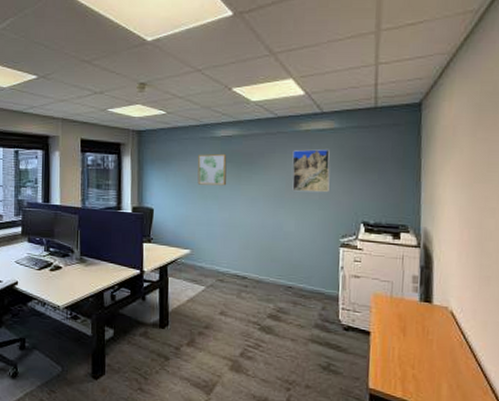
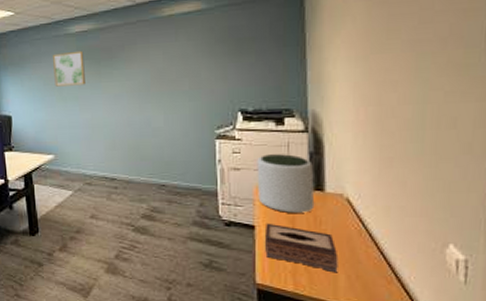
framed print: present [292,149,331,193] -> none [156,34,200,84]
plant pot: none [374,265,424,322] -> present [257,154,315,213]
tissue box: none [377,329,442,382] -> present [264,223,339,273]

